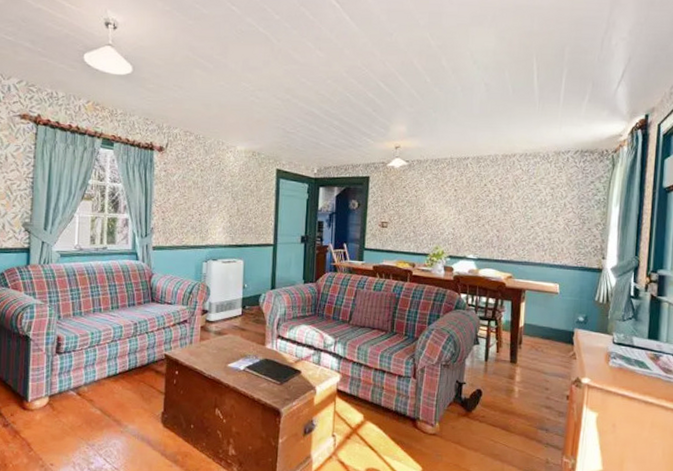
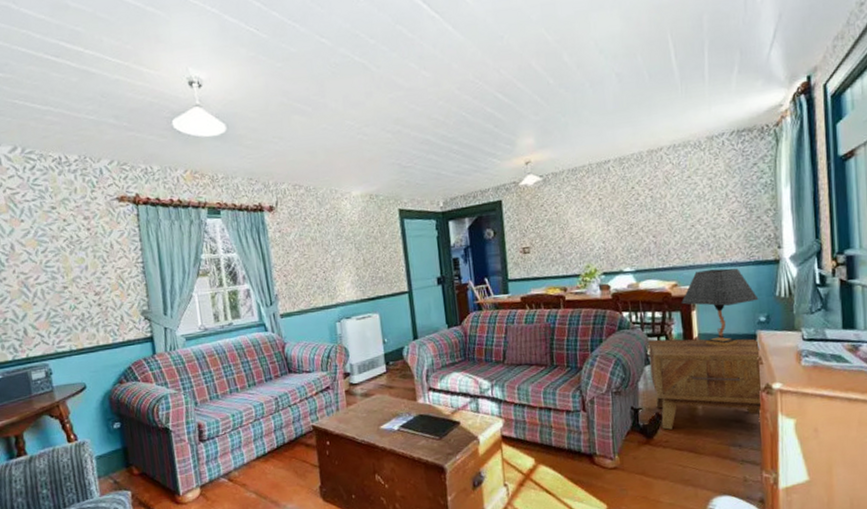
side table: none [477,322,574,406] -> present [648,338,761,430]
table lamp: none [513,268,580,339] -> present [681,268,759,347]

